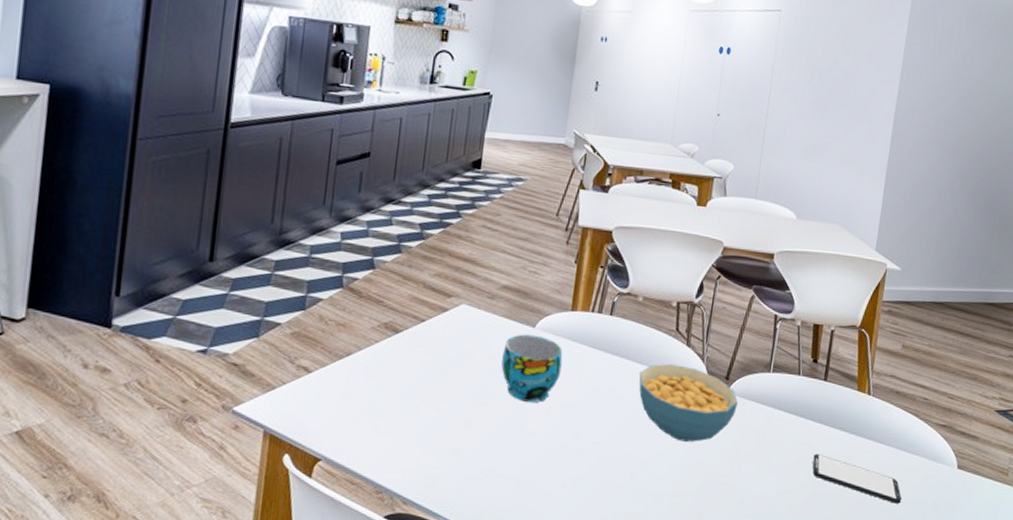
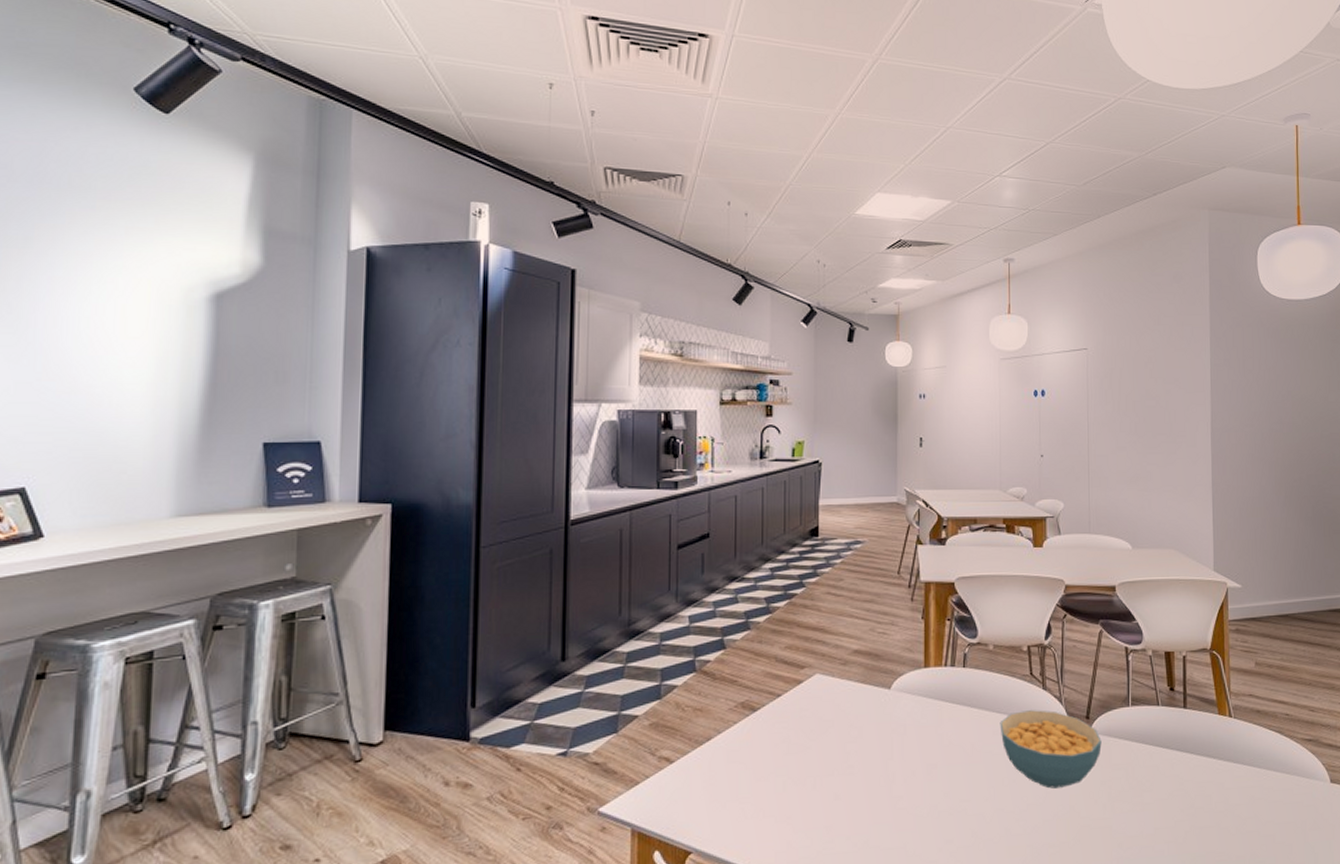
cup: present [501,334,563,402] -> none [862,696,922,767]
smartphone: present [812,454,902,504] -> none [1185,785,1280,827]

